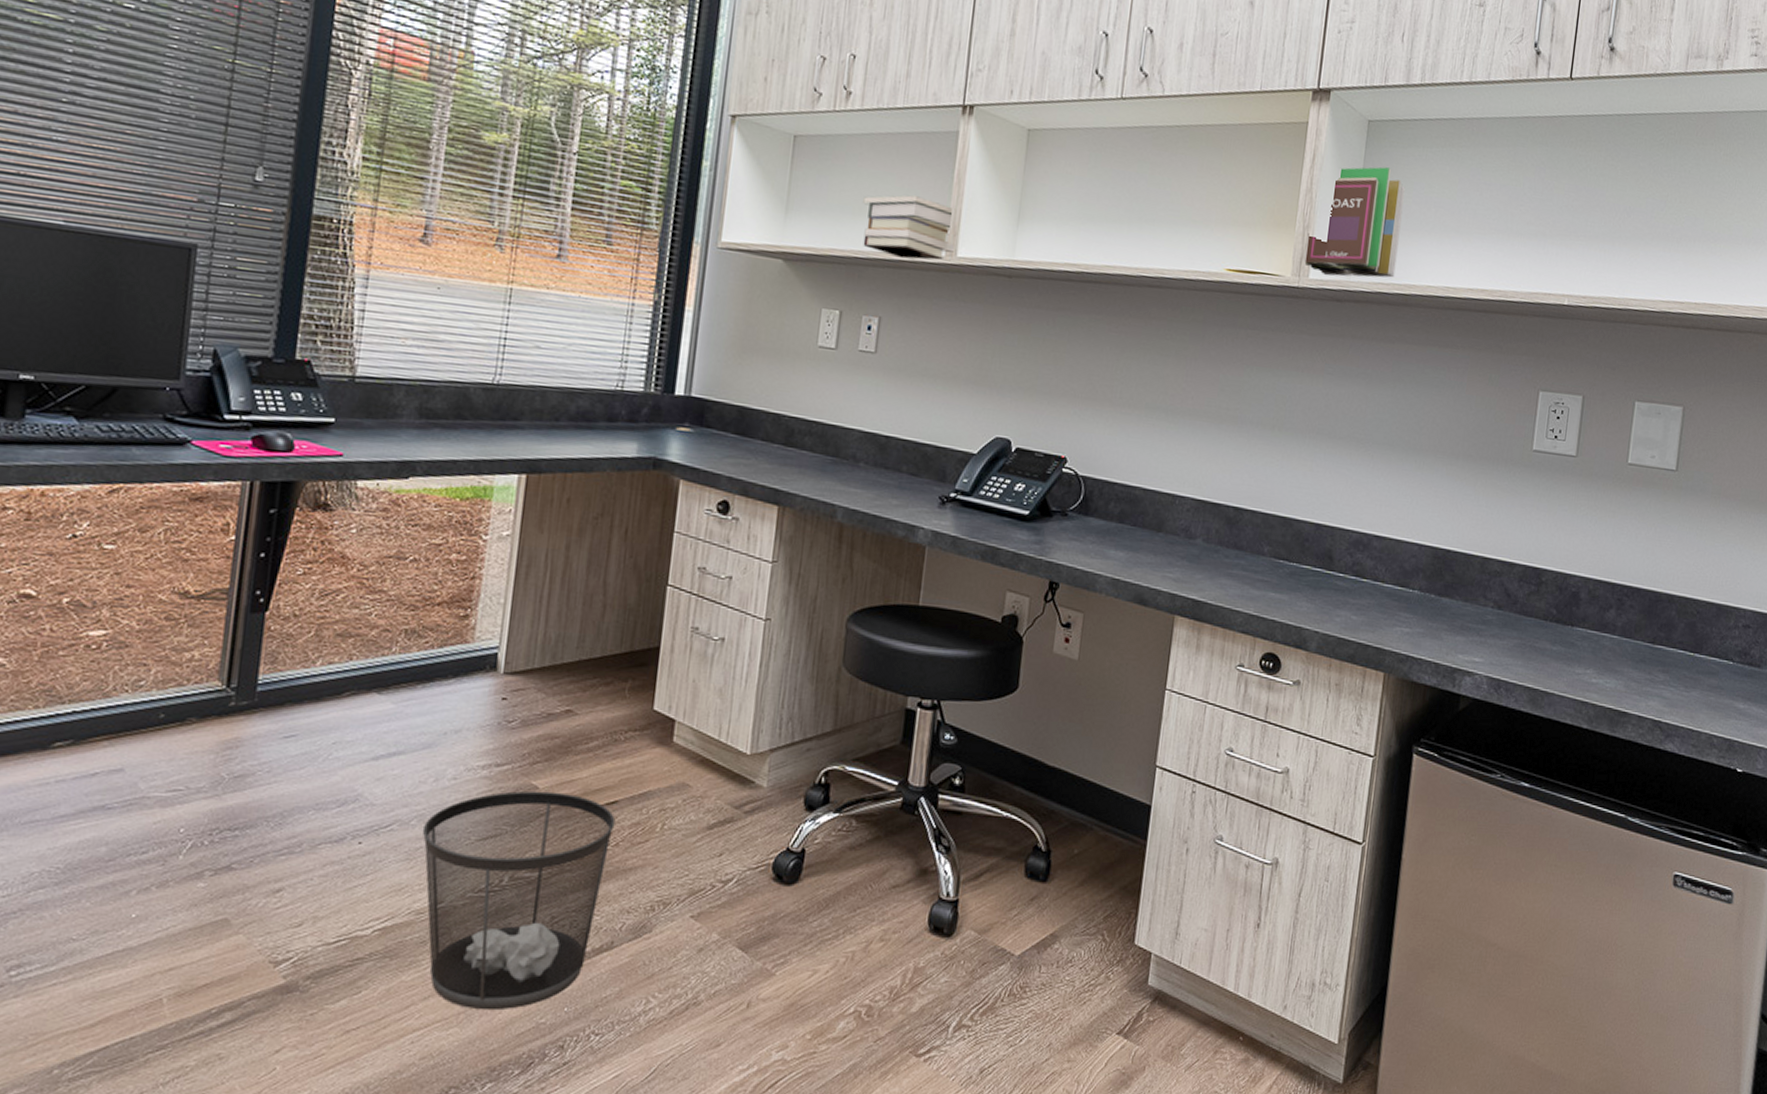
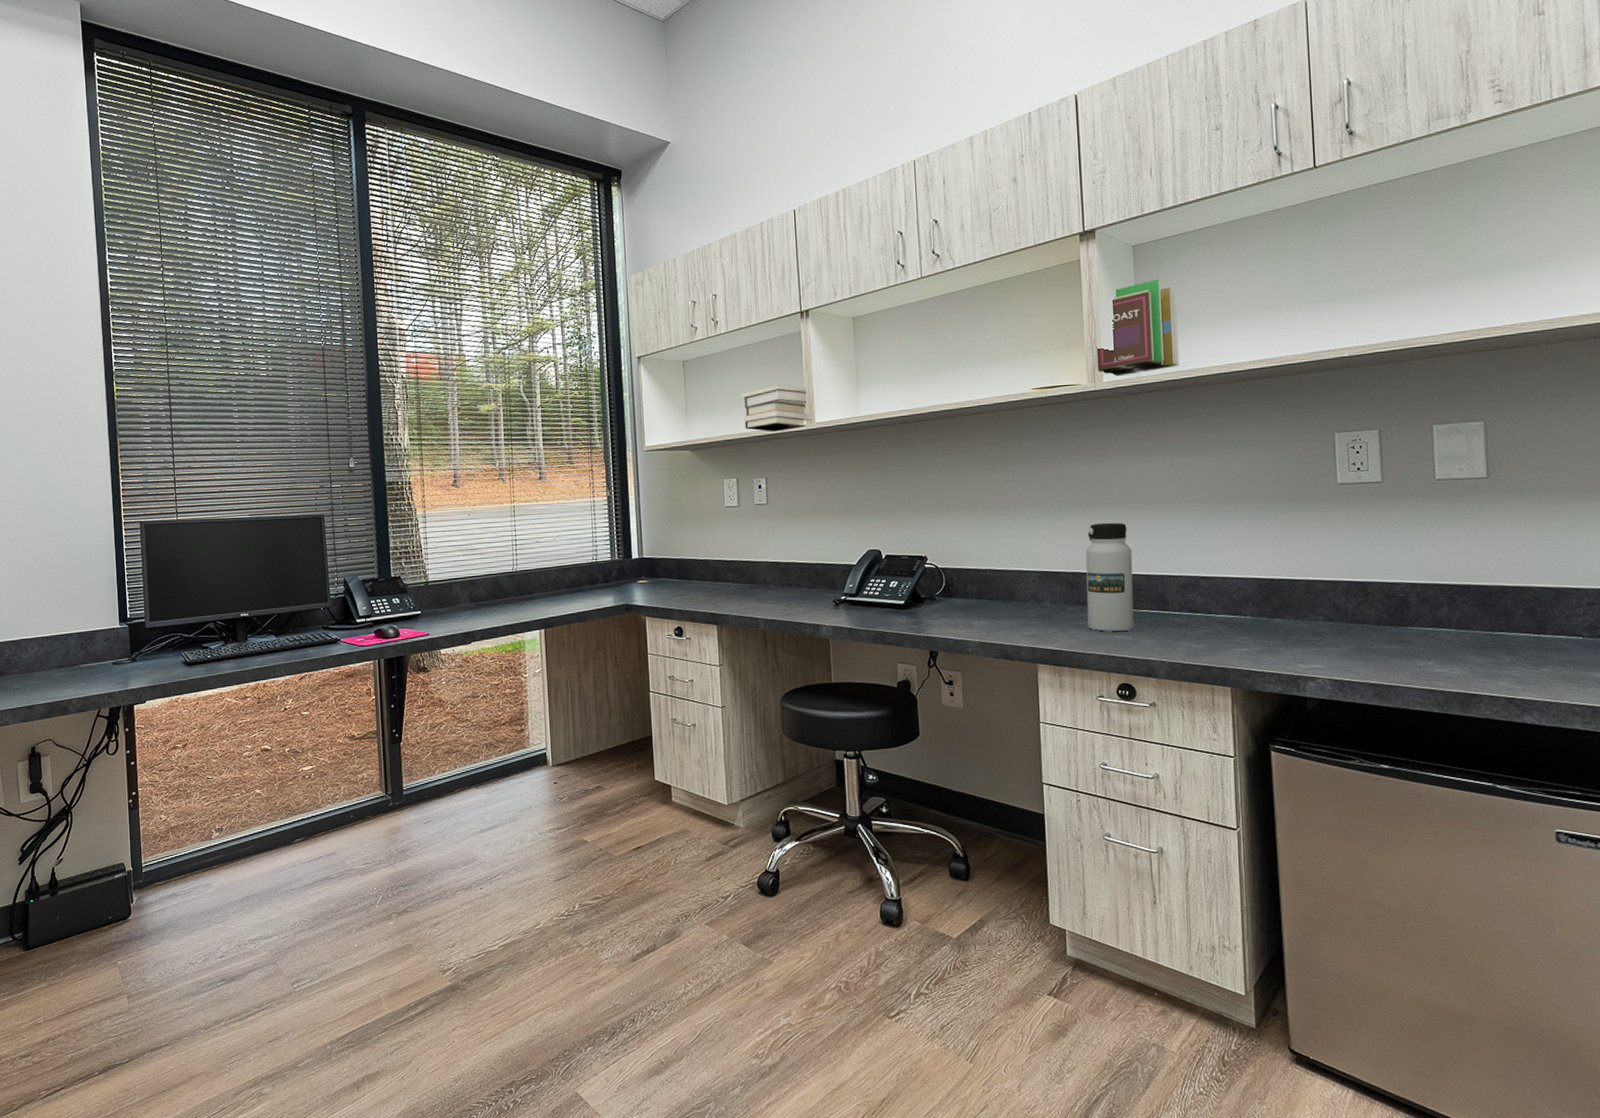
waste bin: present [422,790,616,1011] -> none [518,843,643,997]
water bottle: none [1241,450,1306,589] -> present [1085,522,1134,632]

